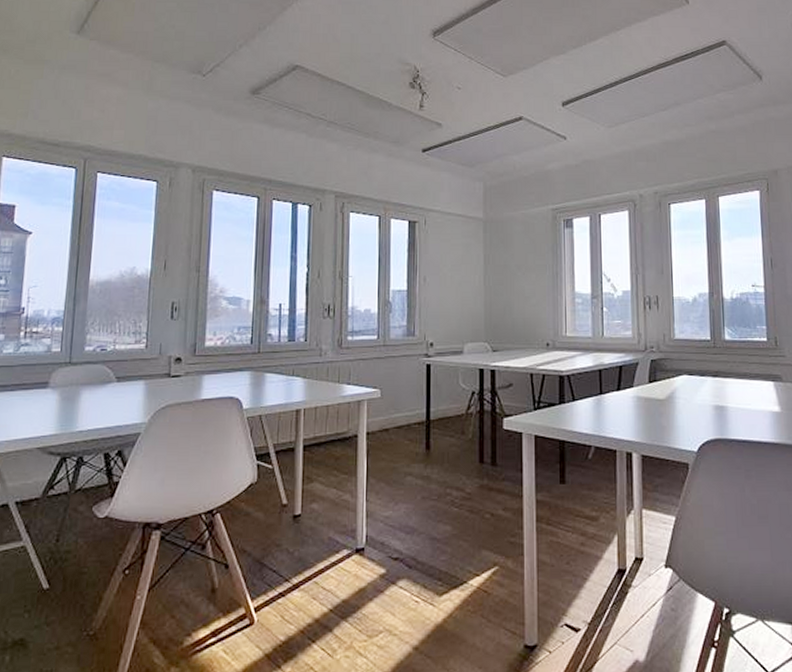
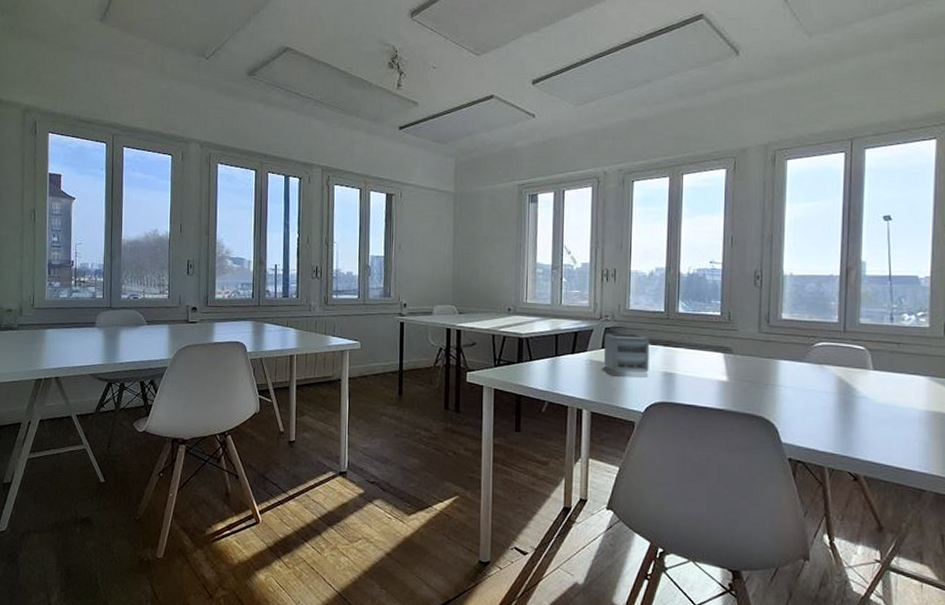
desk organizer: none [650,365,699,409] -> present [604,333,650,374]

